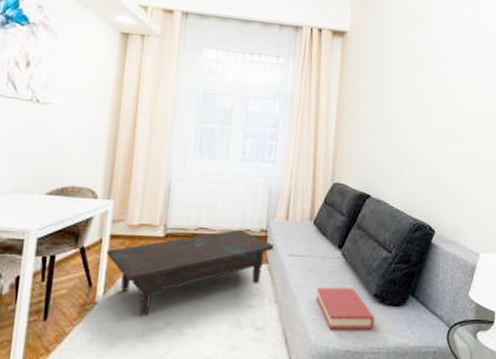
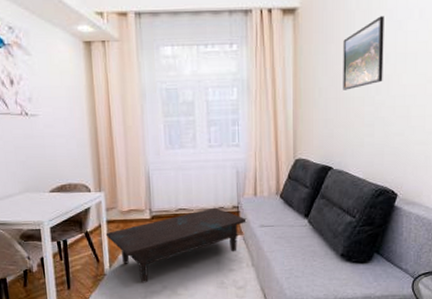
hardback book: present [316,287,375,330] -> none [288,250,343,286]
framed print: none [386,51,428,117] -> present [343,16,384,90]

